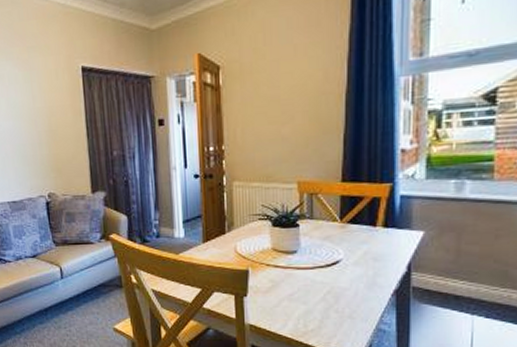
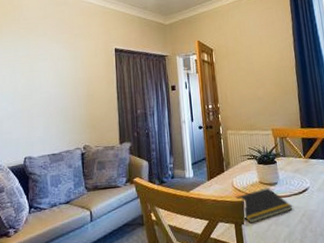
notepad: none [236,257,315,296] -> present [234,188,293,224]

